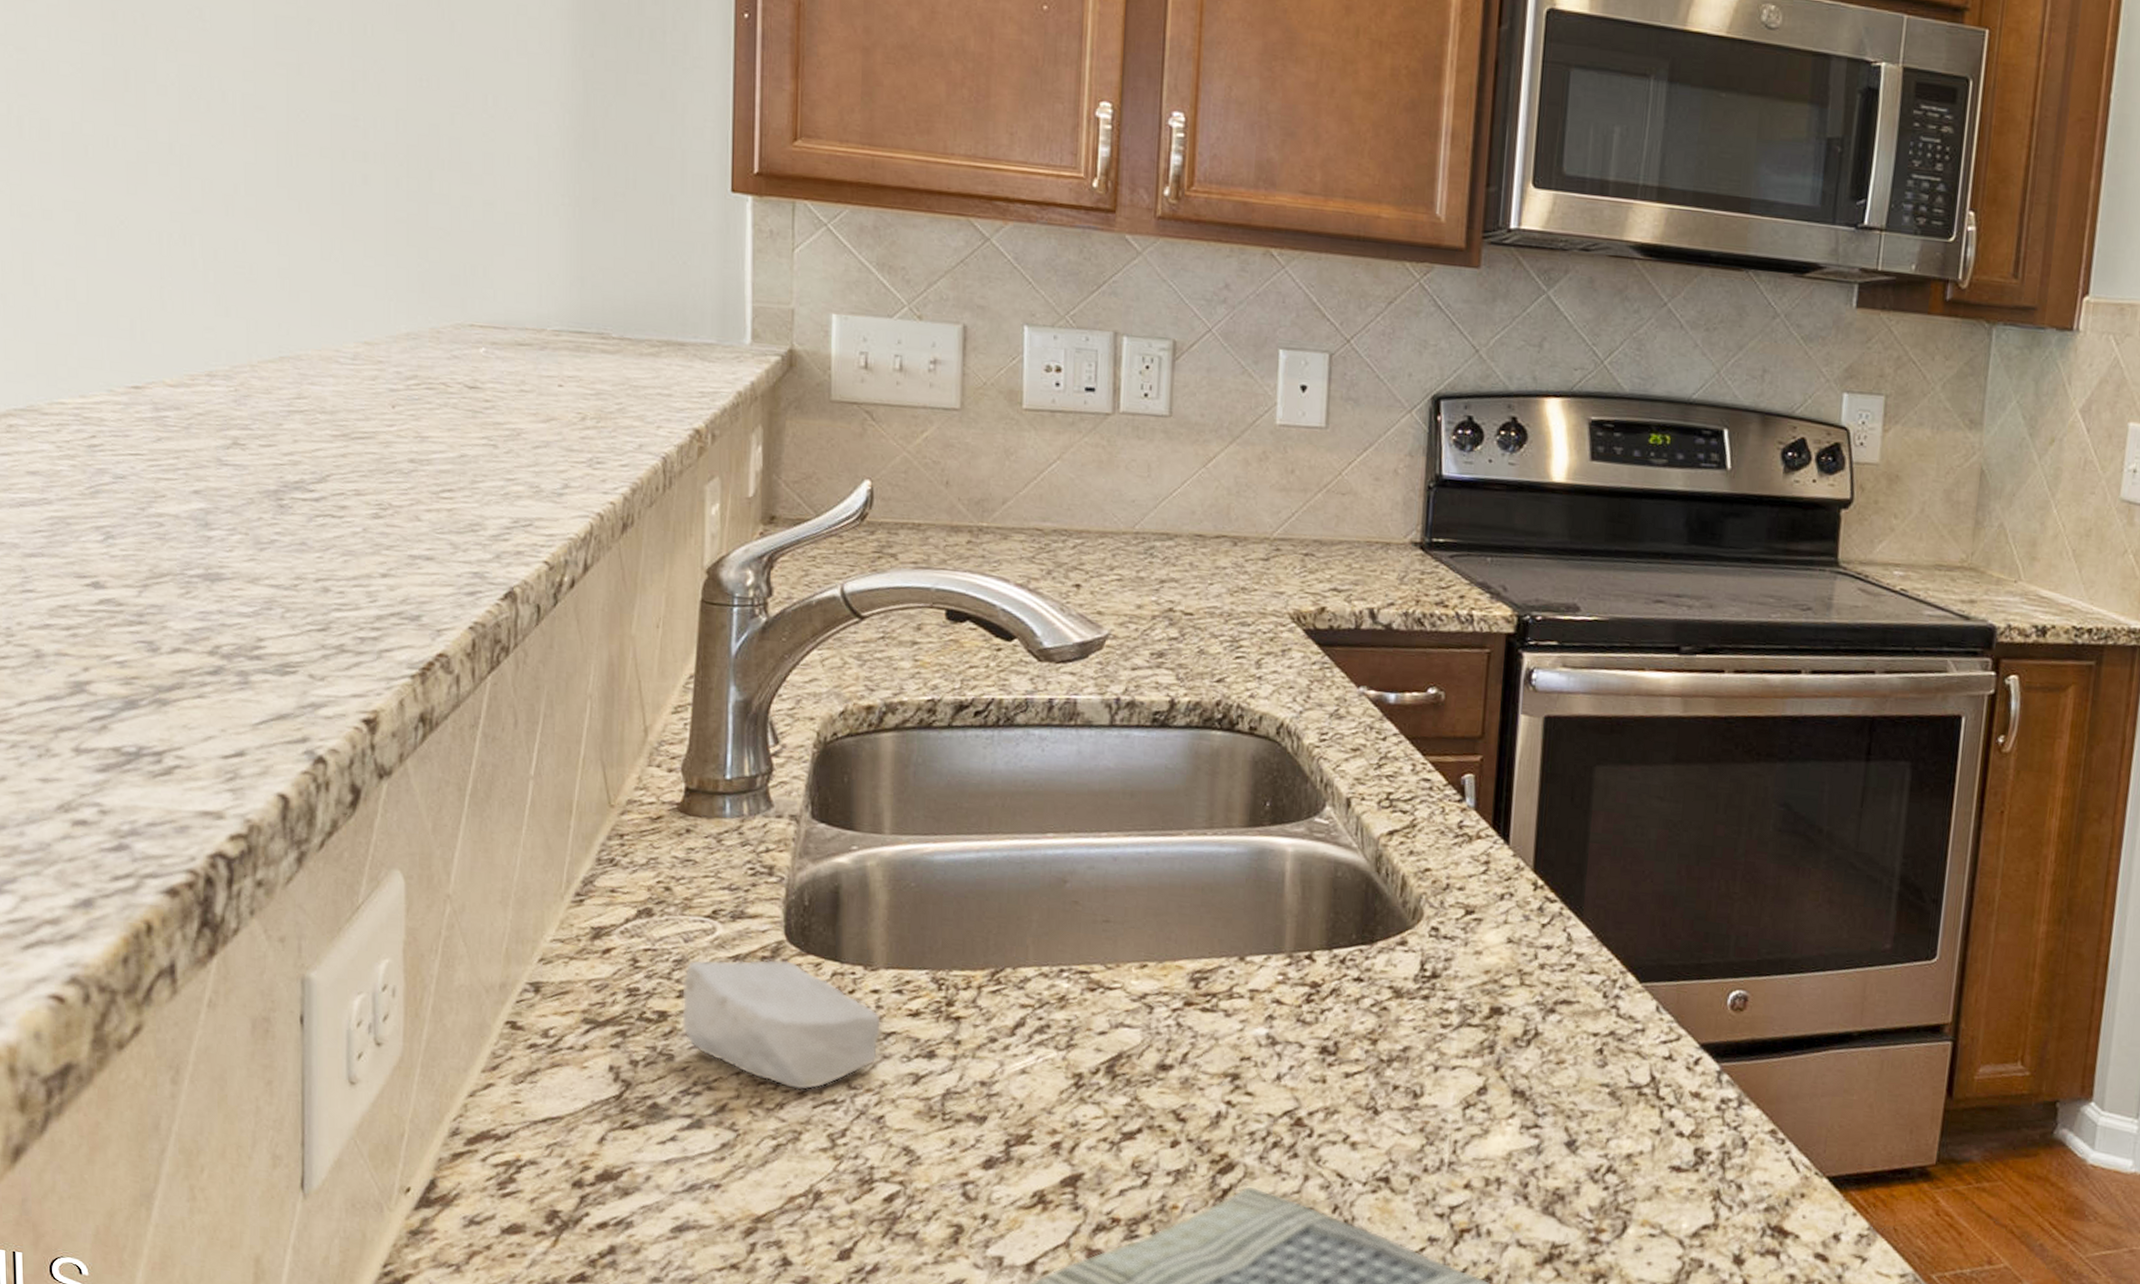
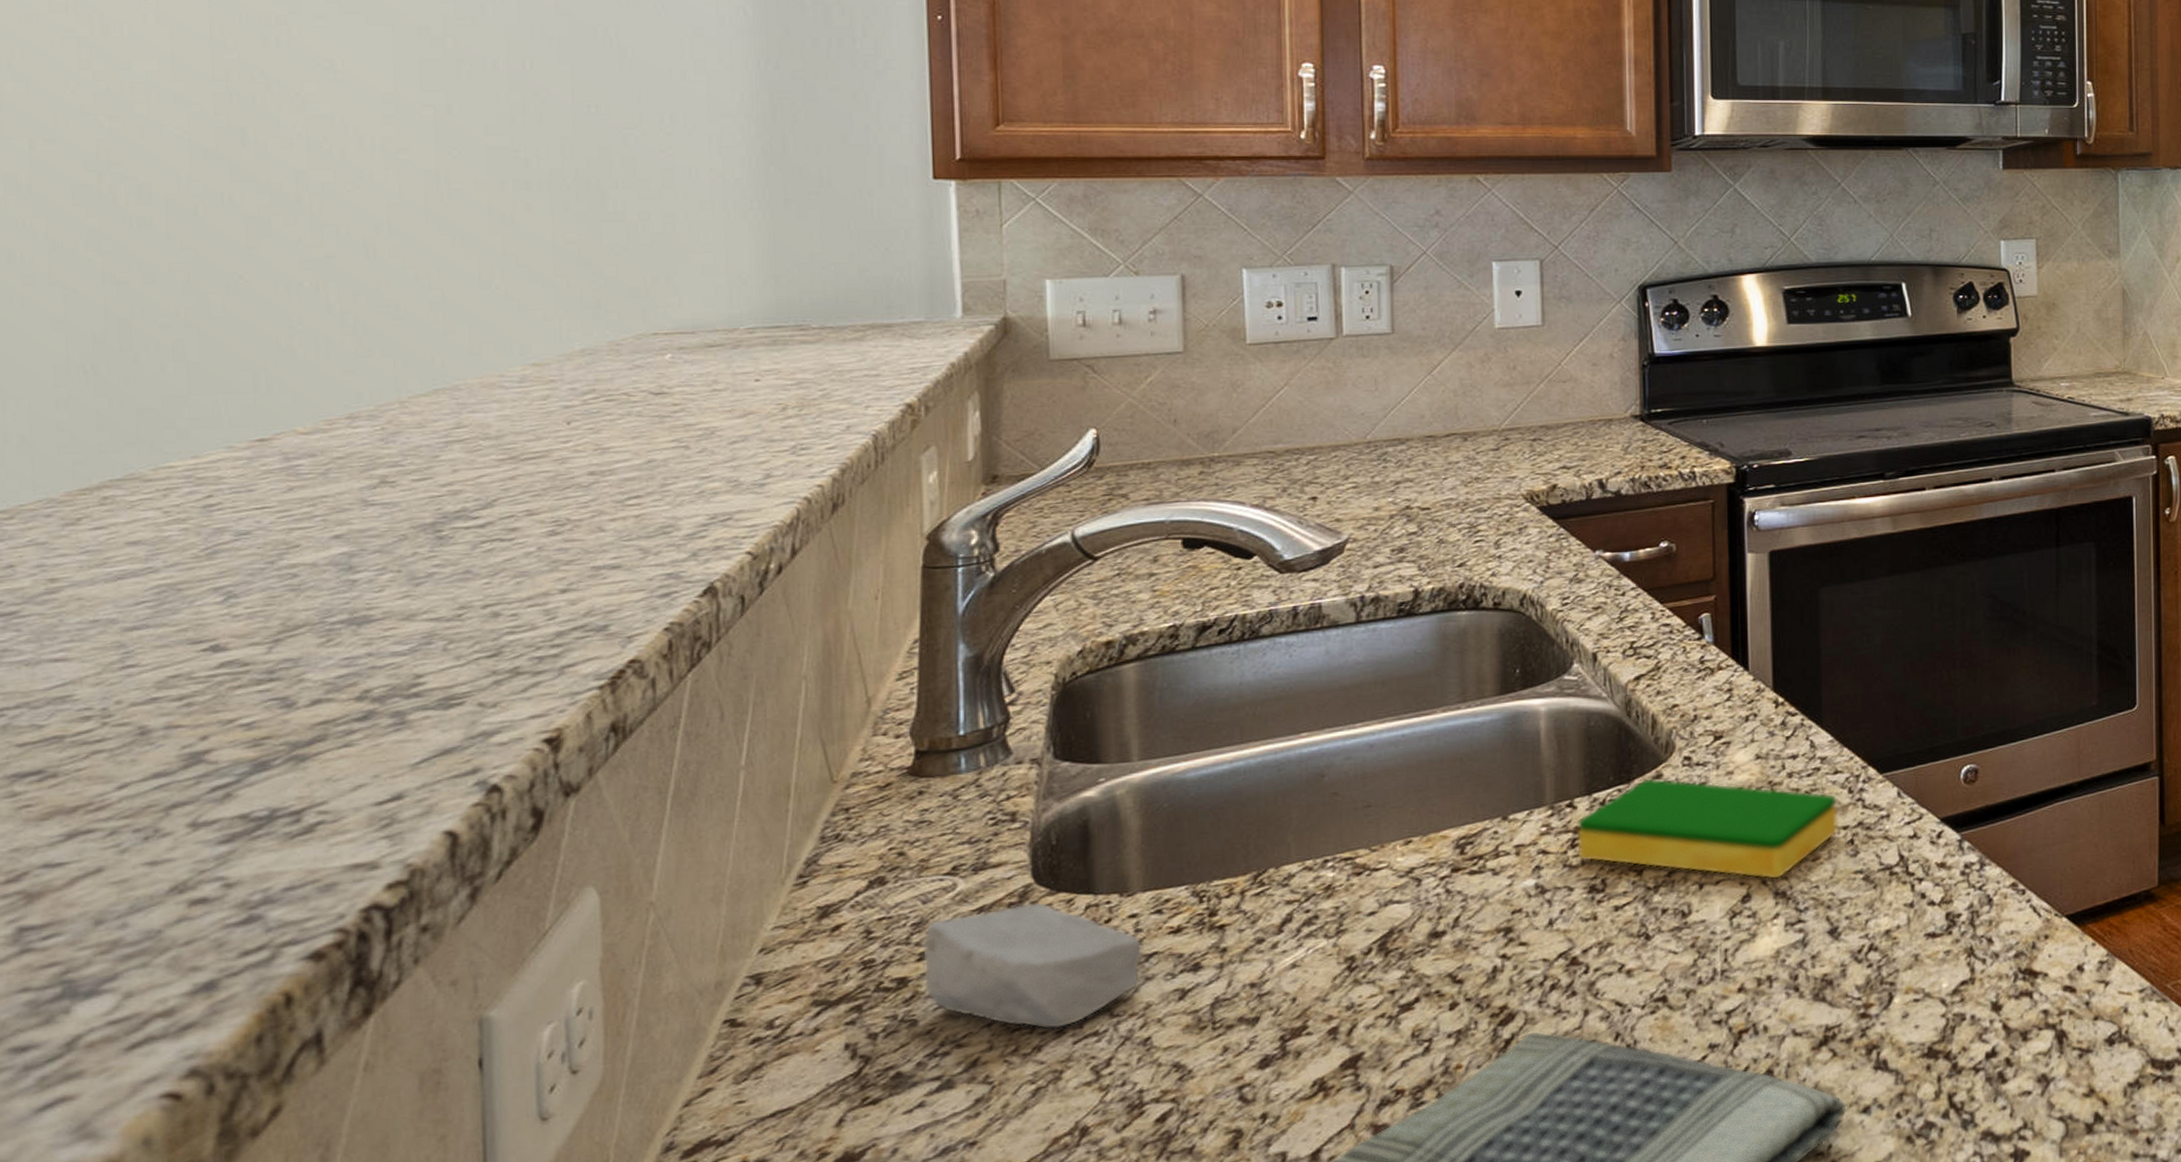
dish sponge: none [1312,943,1591,1077] -> present [1576,778,1838,880]

